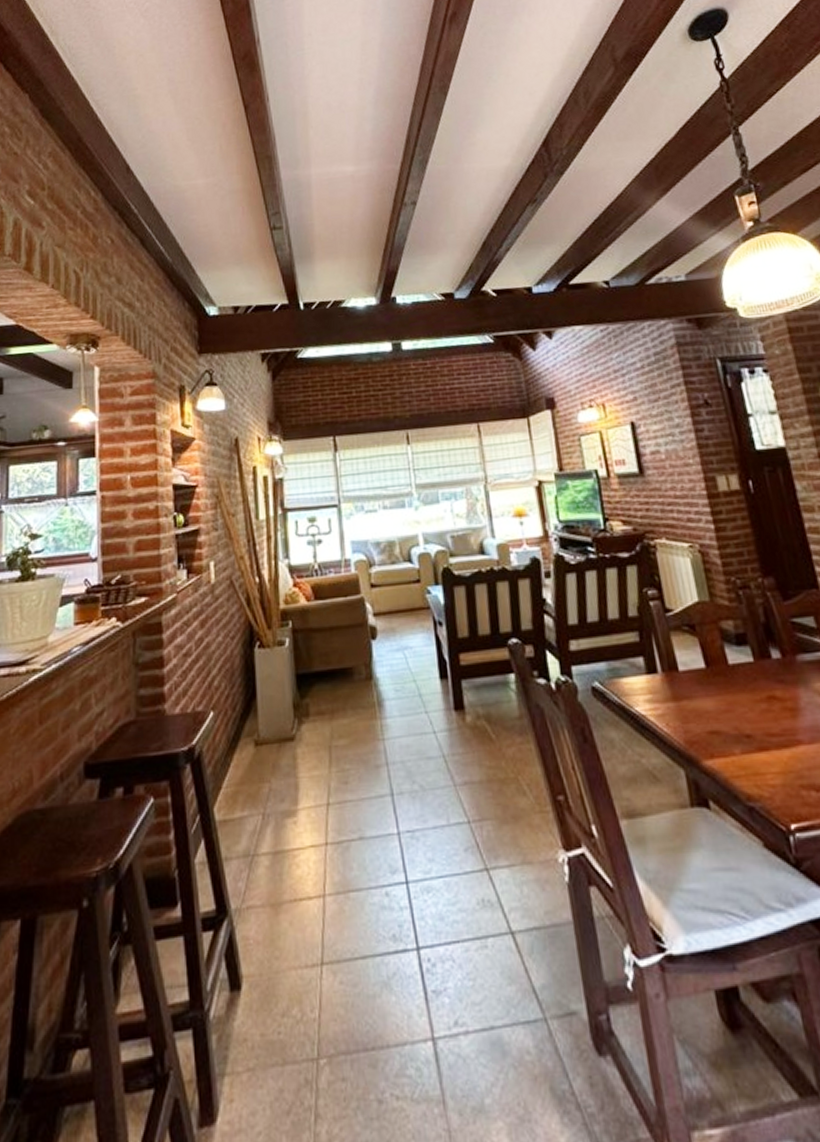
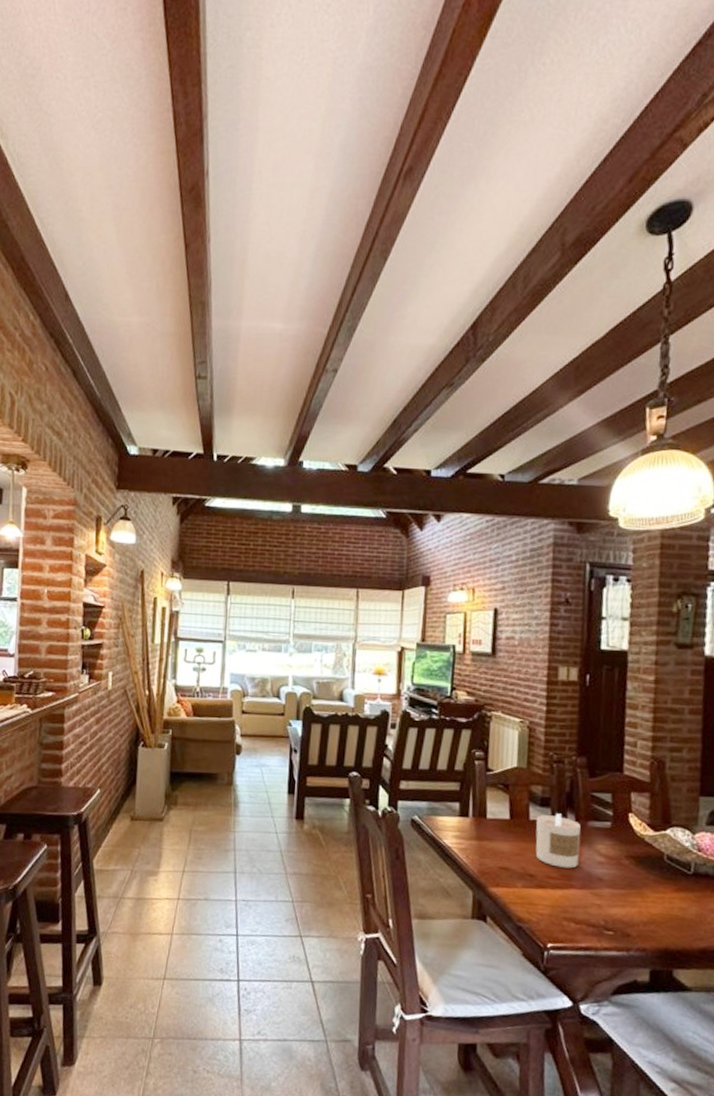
candle: none [735,651,800,720] -> present [535,813,581,869]

